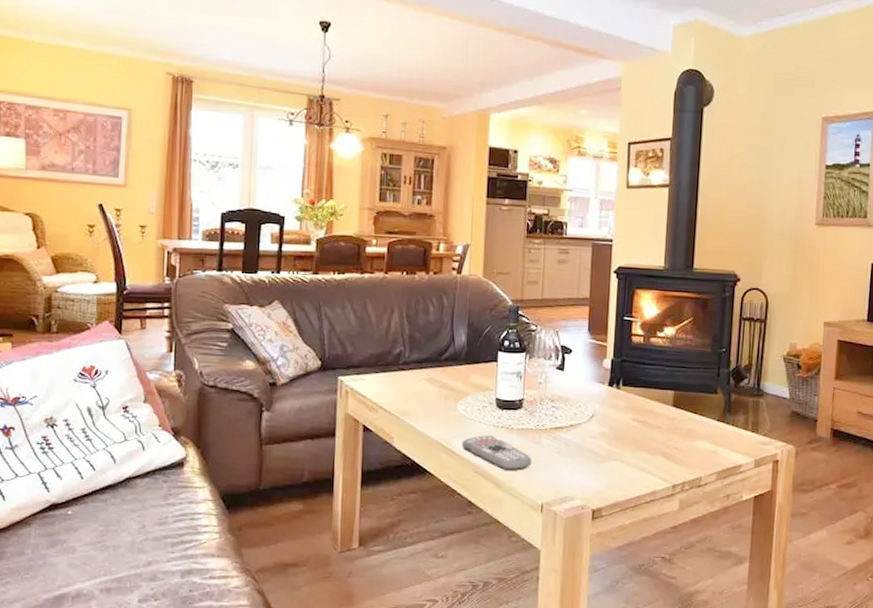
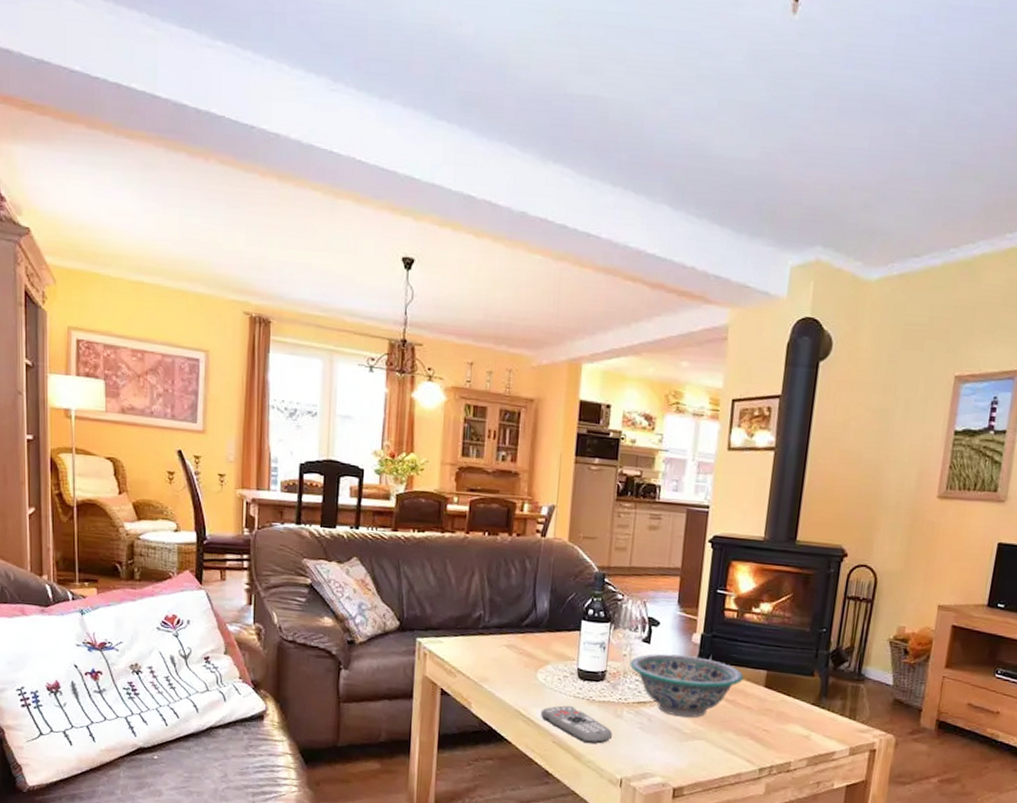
decorative bowl: none [545,379,653,440] -> present [629,653,743,718]

